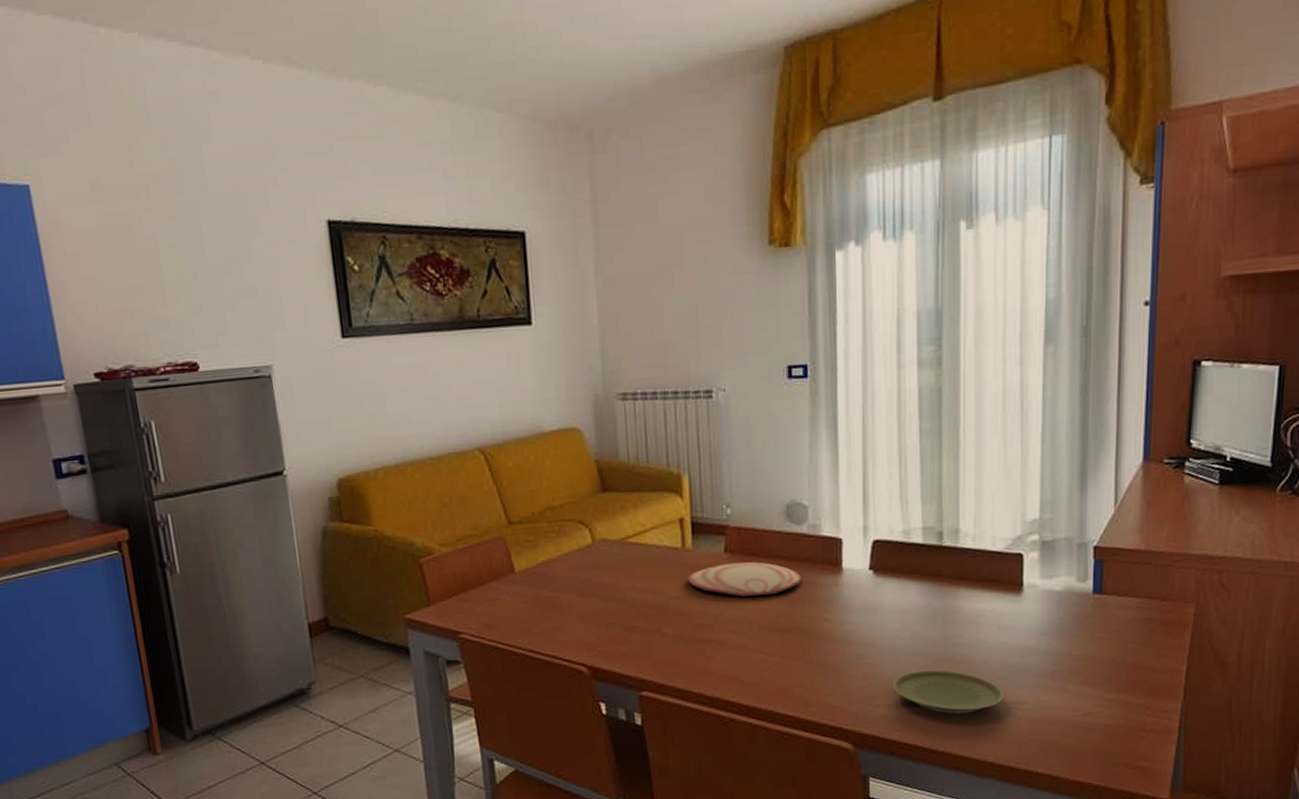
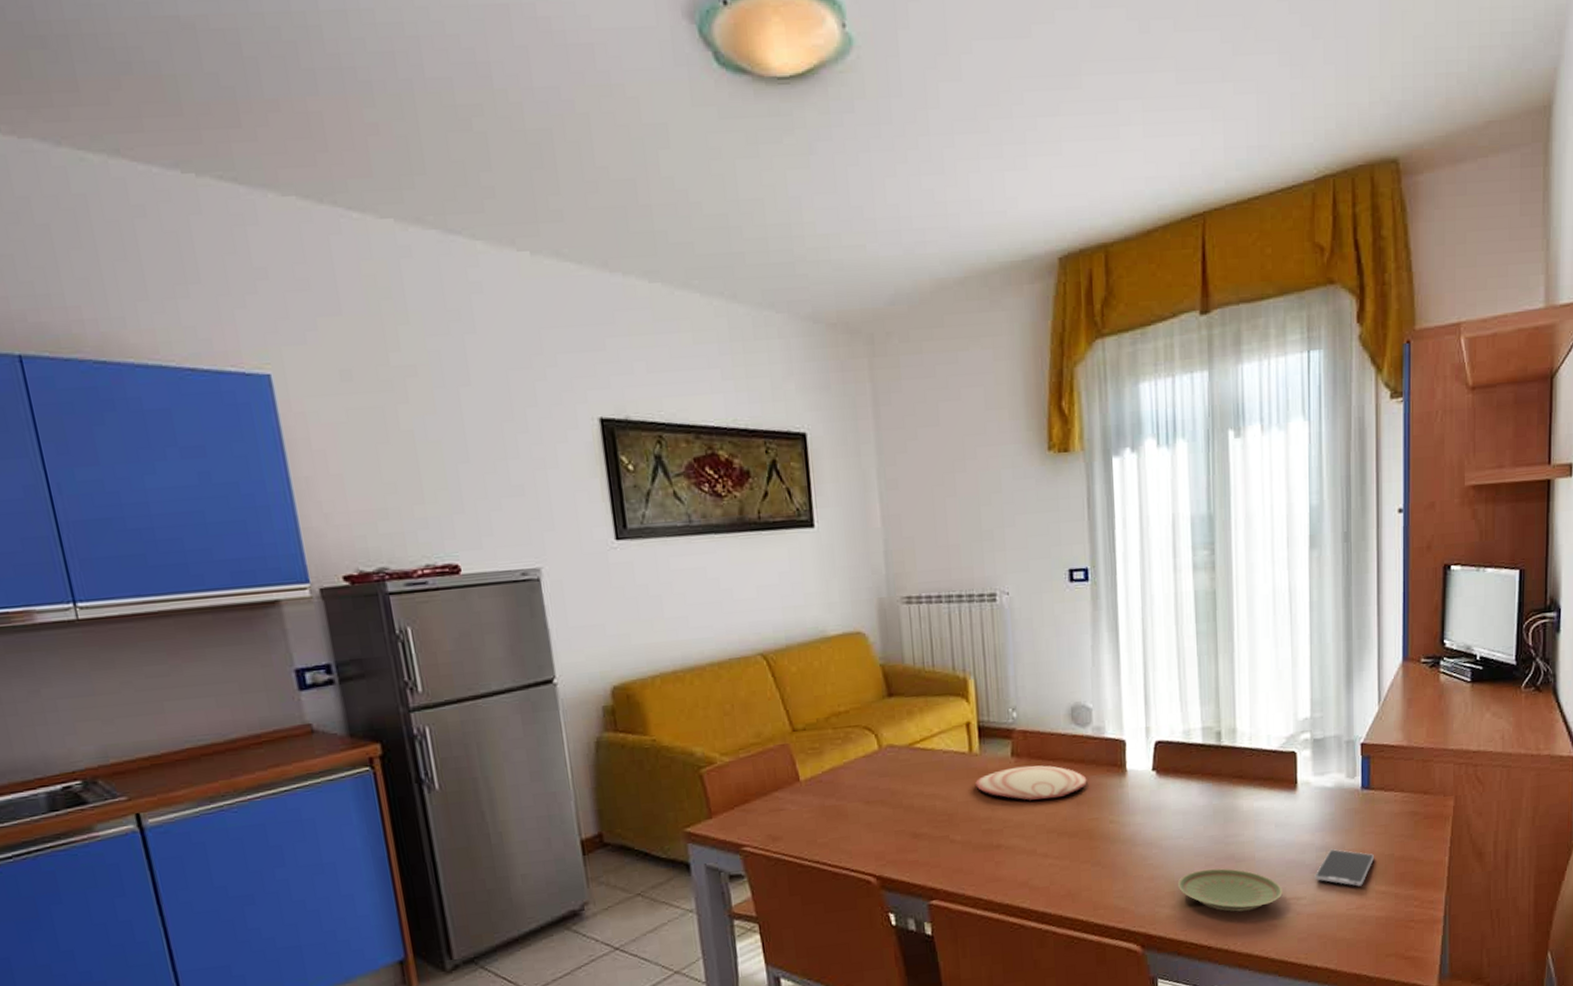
smartphone: none [1039,654,1104,693] -> present [1315,849,1374,887]

